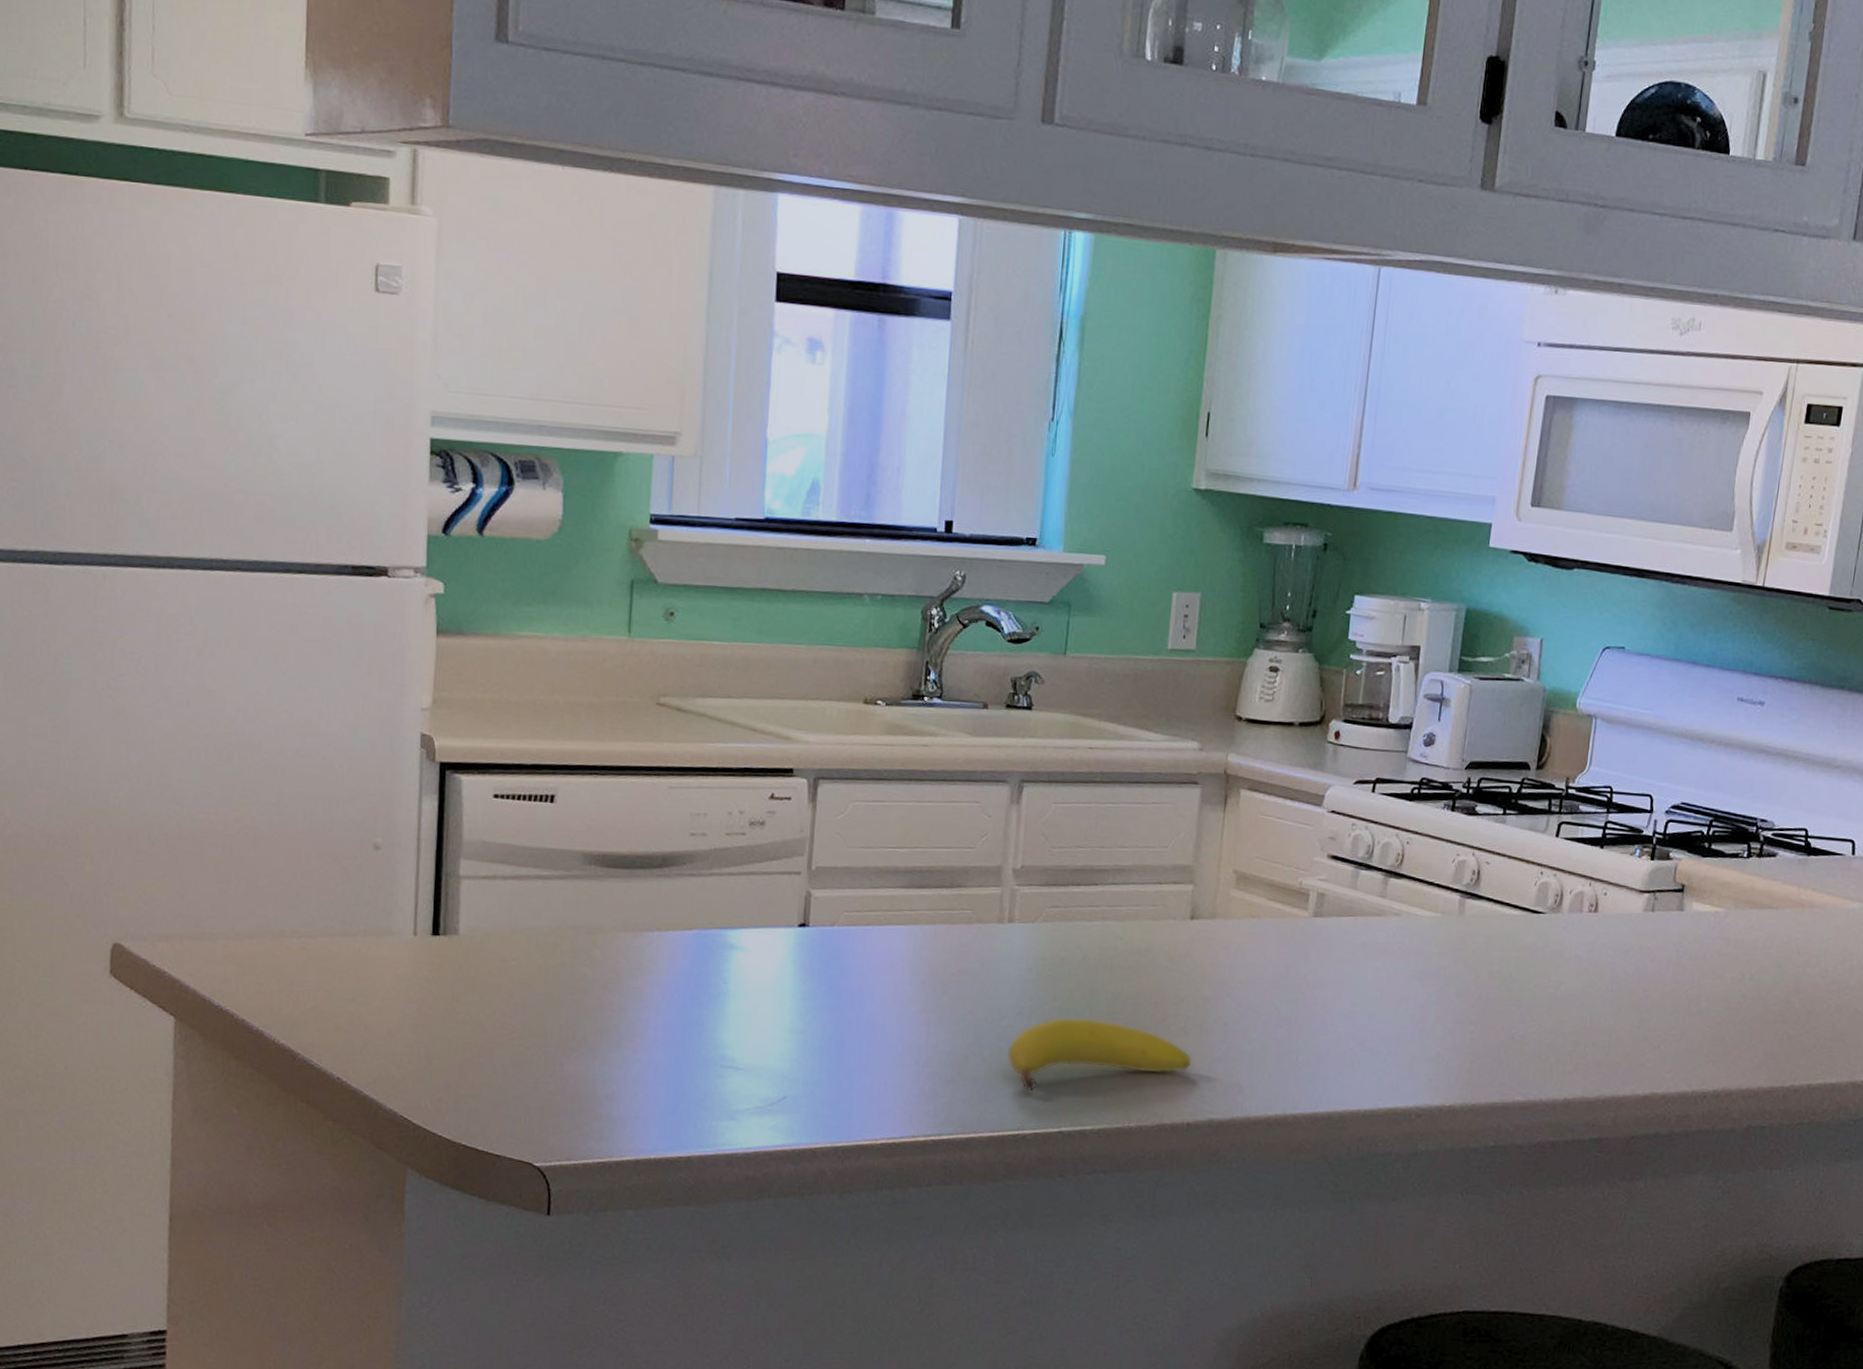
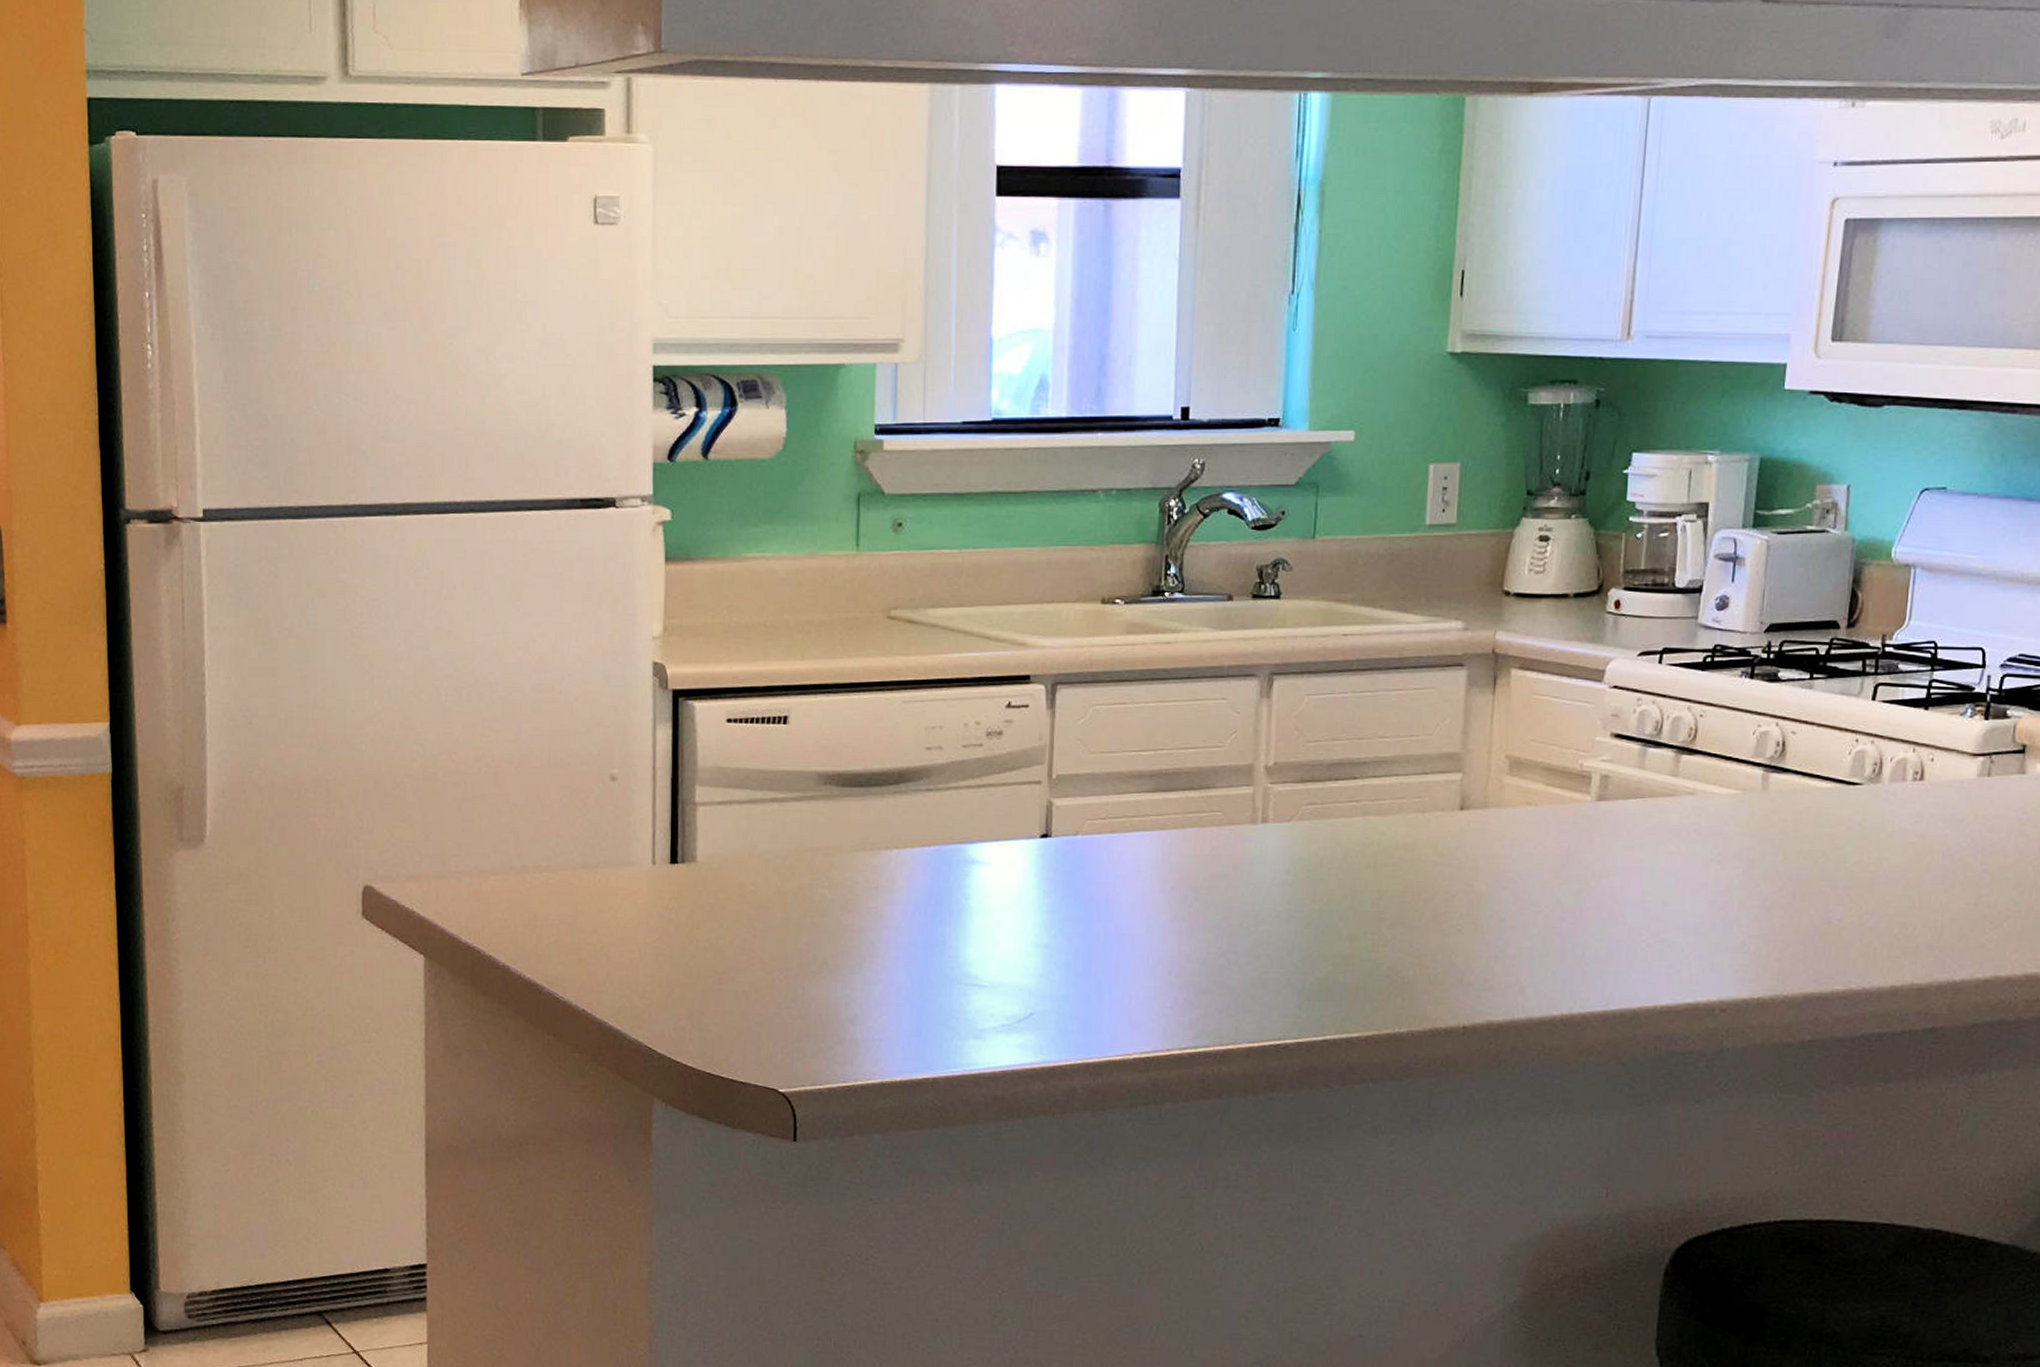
fruit: present [1006,1016,1193,1092] -> none [1263,918,1468,999]

